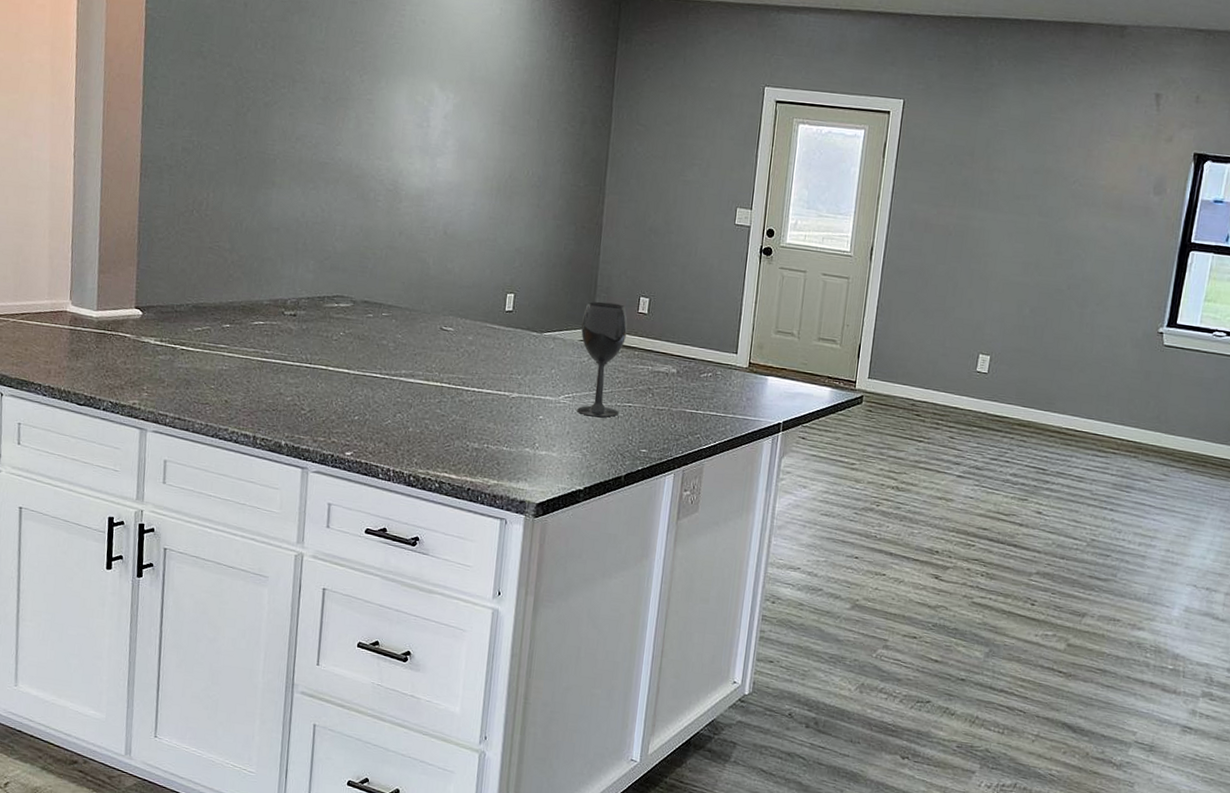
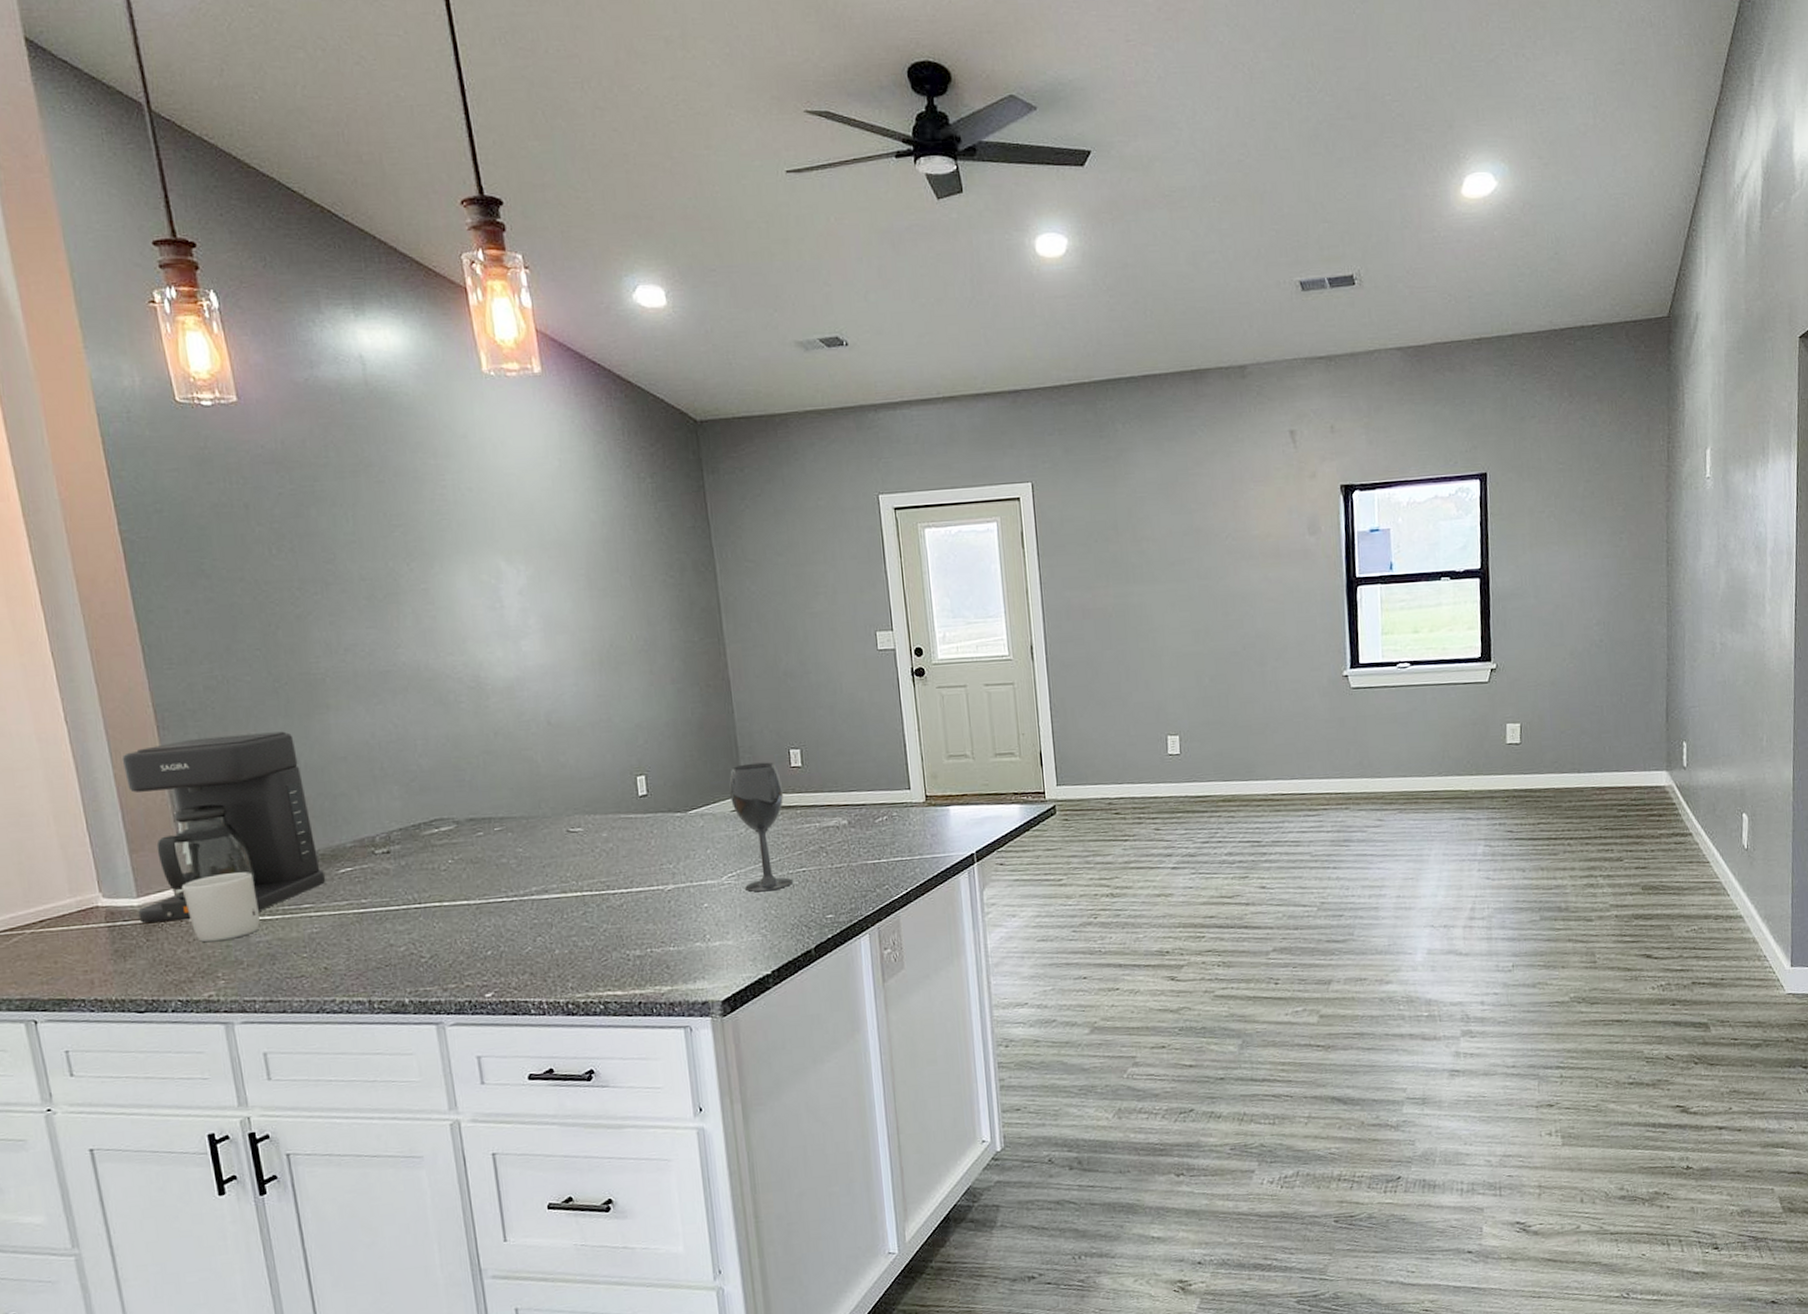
coffee maker: none [94,189,242,342] -> present [122,731,326,924]
mug: none [131,304,187,361] -> present [181,872,261,943]

